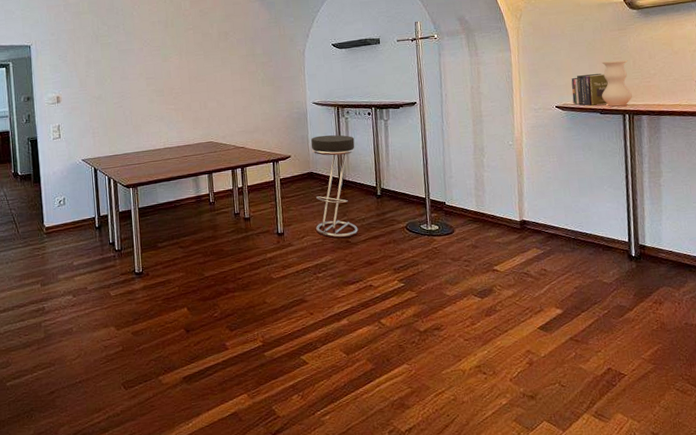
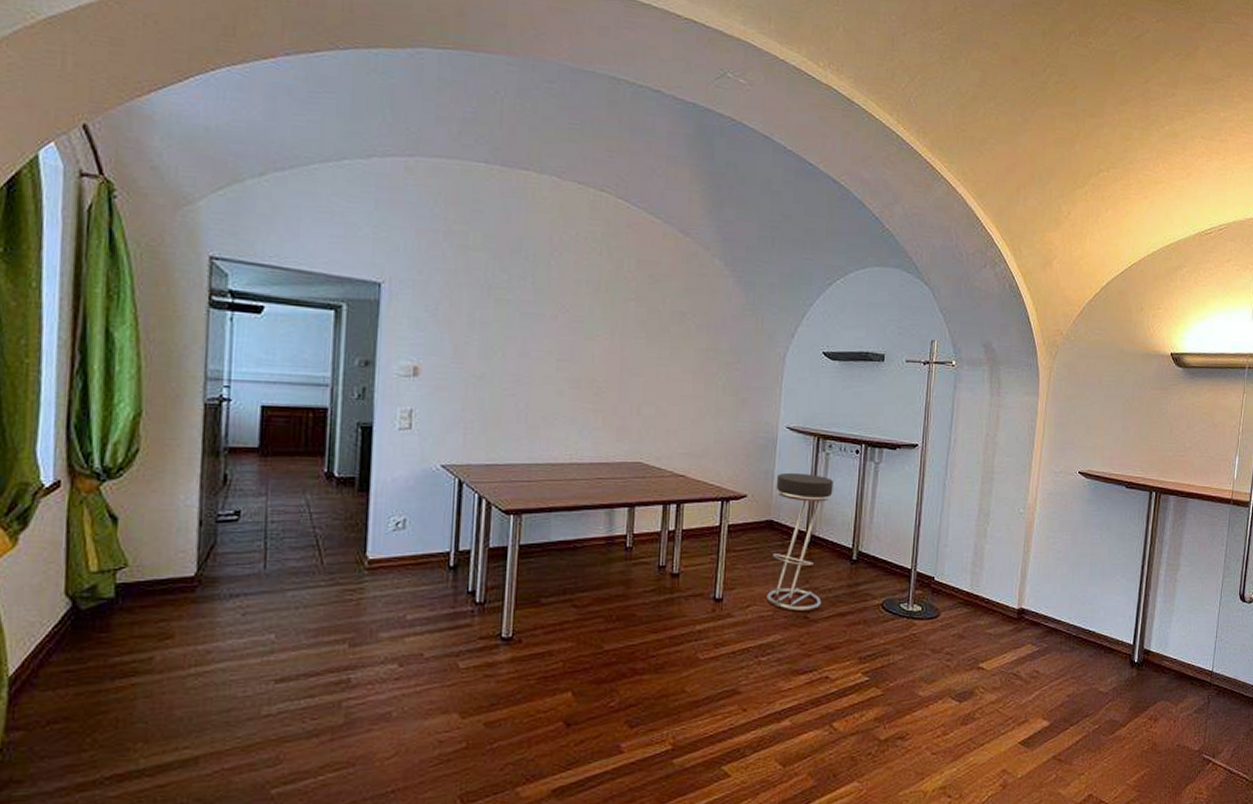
books: present [571,73,608,106] -> none [1098,438,1140,477]
vase: present [601,60,632,107] -> none [1130,425,1164,481]

